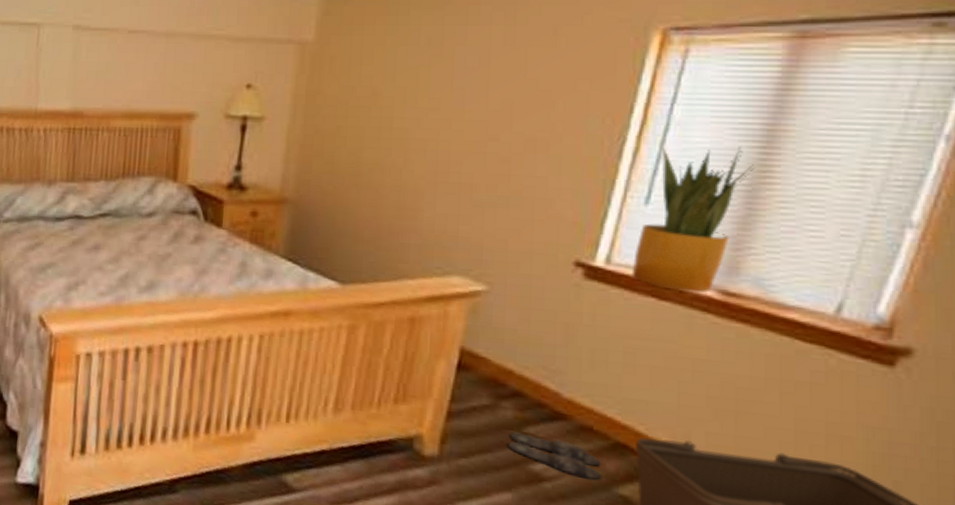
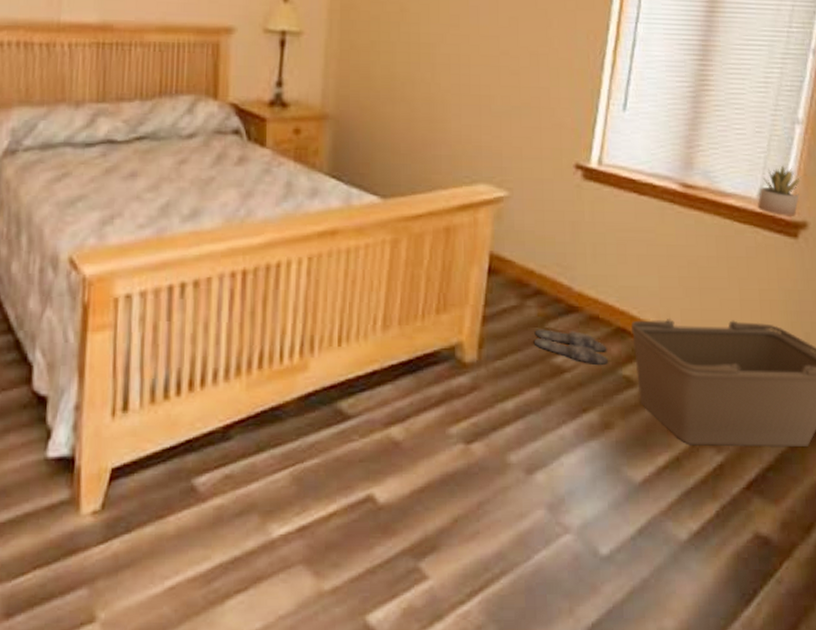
planter: present [631,147,756,293] -> none [618,59,697,187]
succulent plant: none [833,277,909,340] -> present [757,165,801,216]

